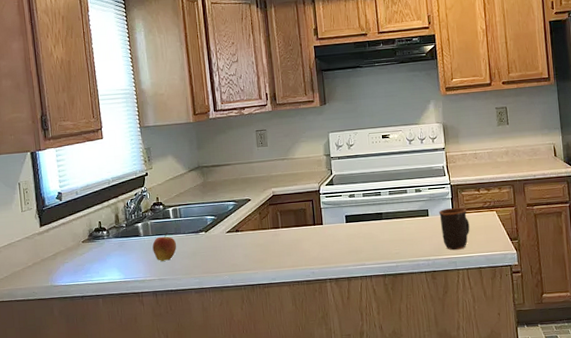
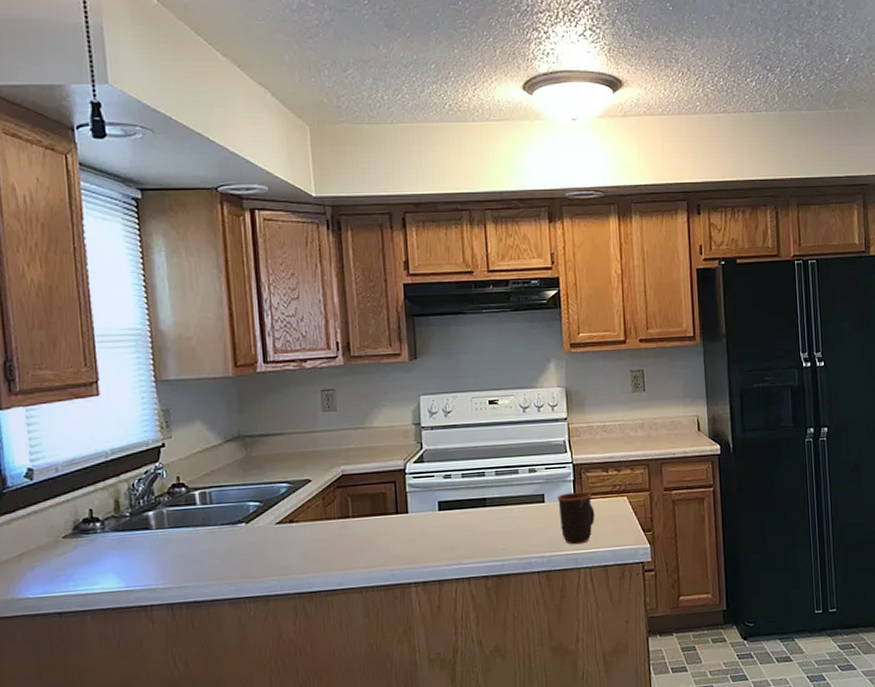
apple: present [152,232,177,261] -> none [168,523,205,563]

